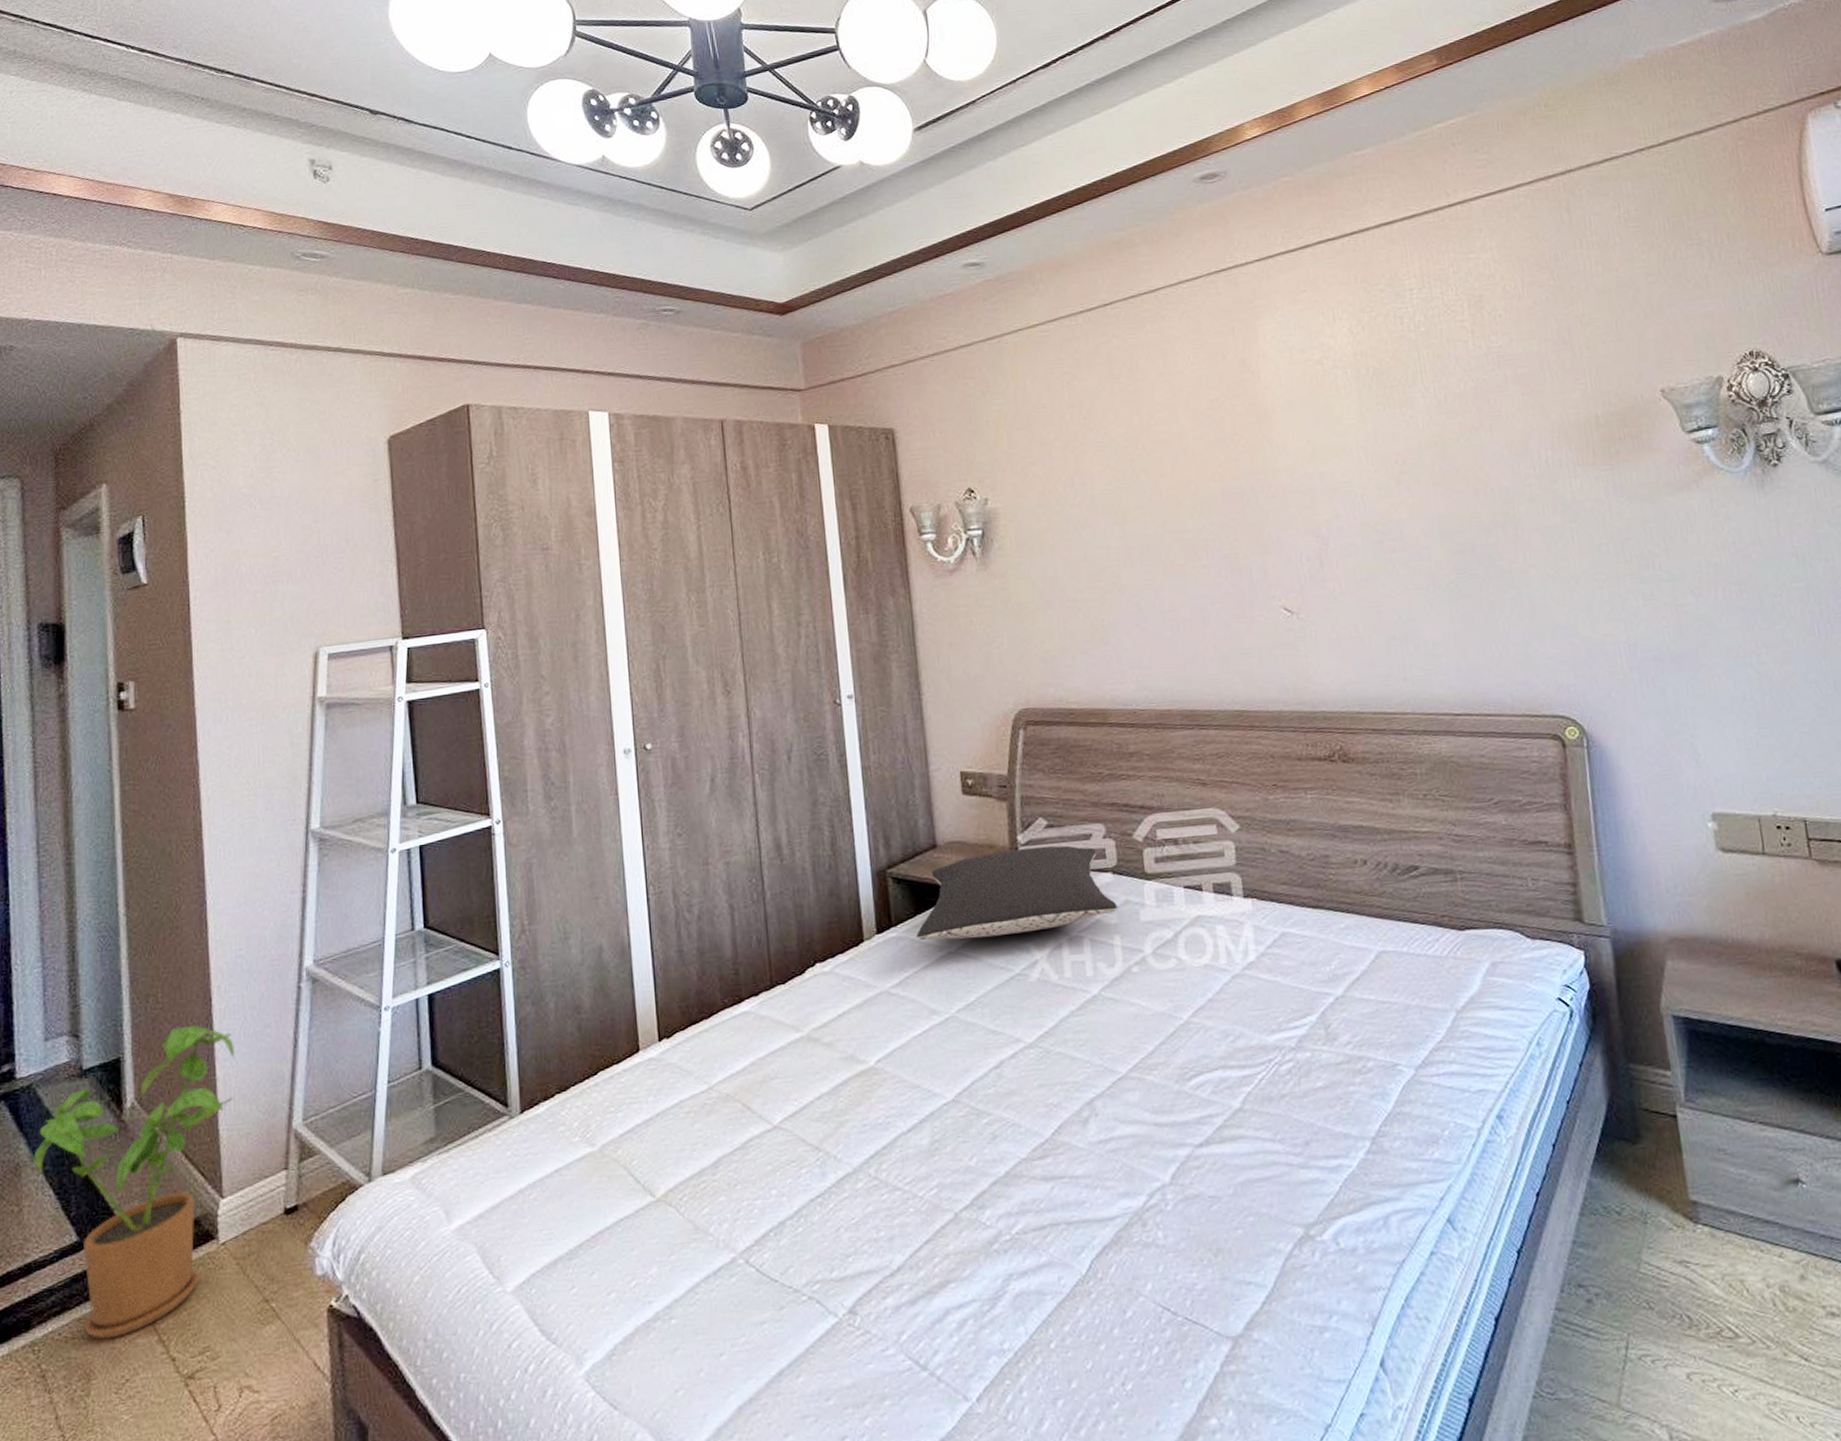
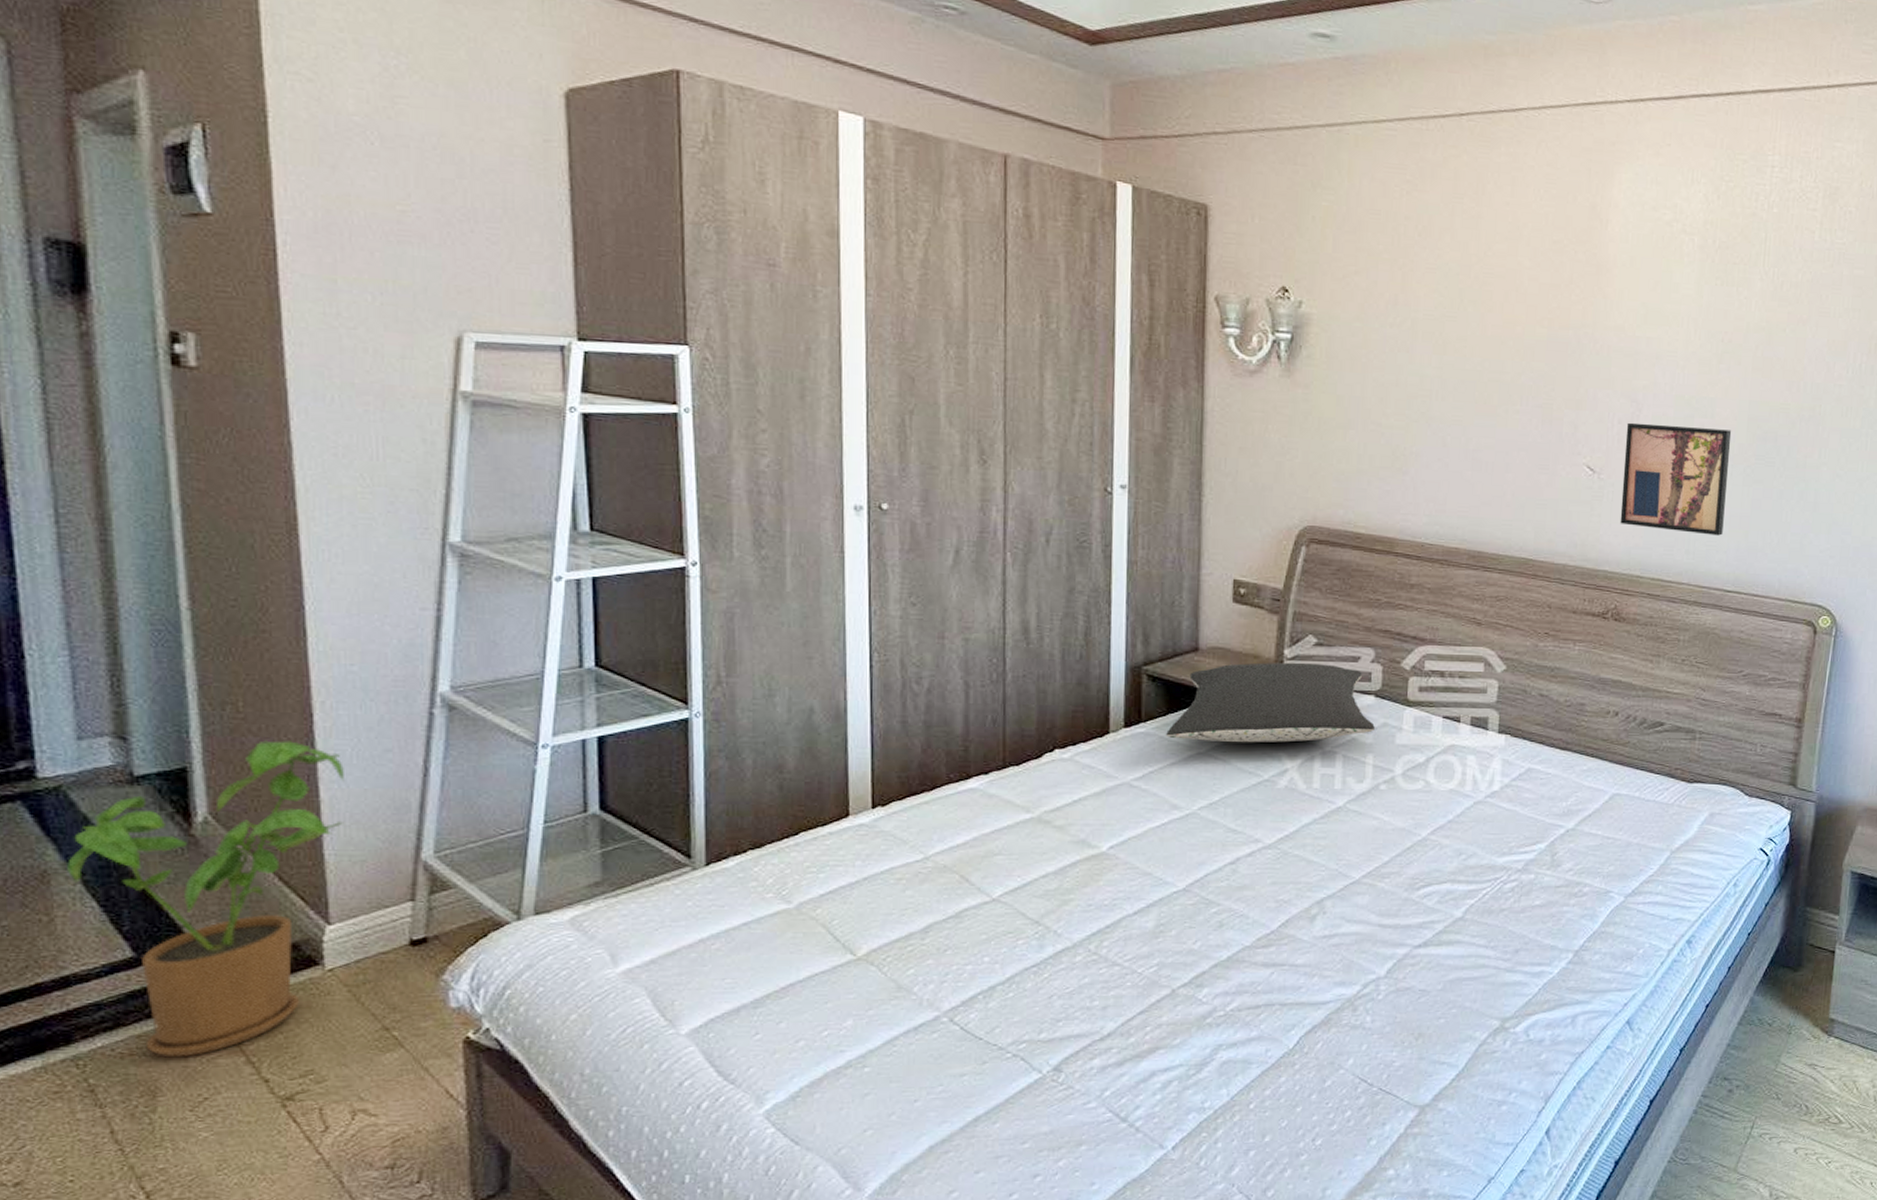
wall art: none [1316,548,1439,662] -> present [1620,422,1732,536]

